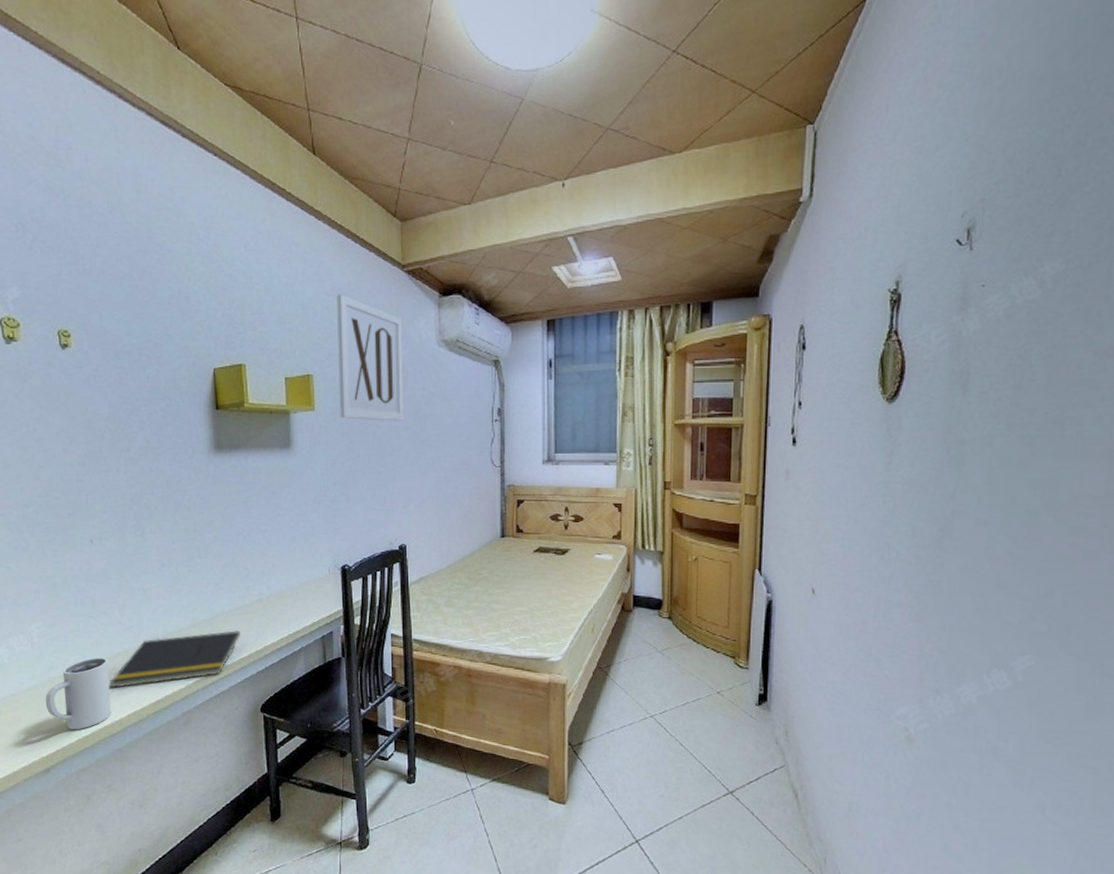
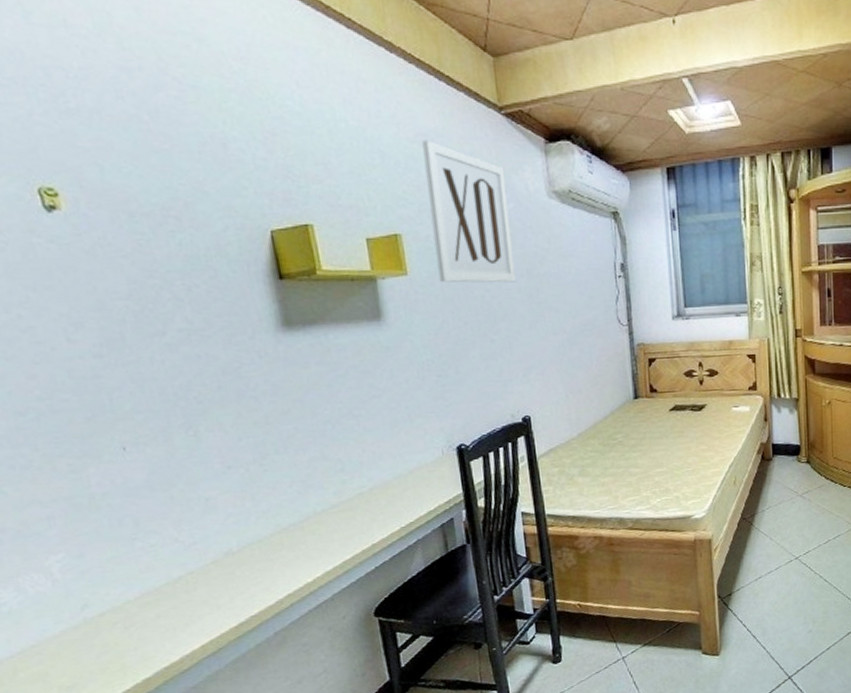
mug: present [45,658,112,730] -> none [81,584,179,675]
notepad: present [109,630,240,688] -> none [171,531,340,618]

